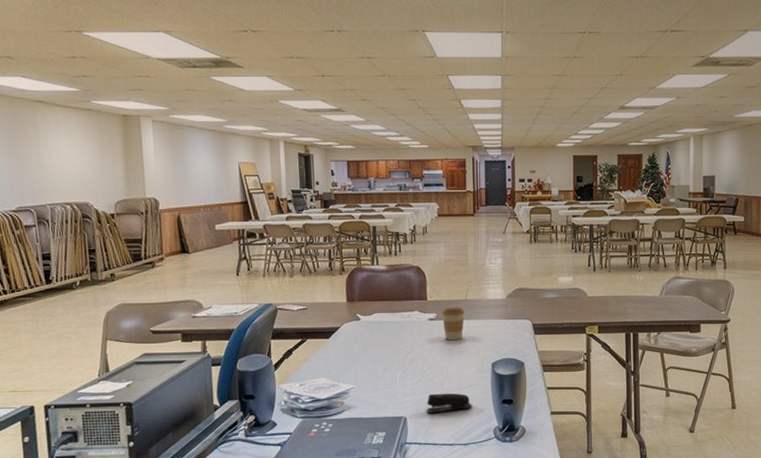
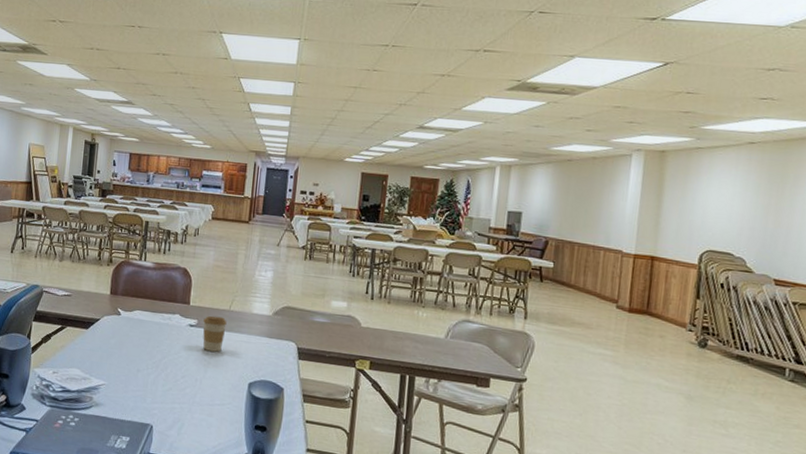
stapler: present [427,393,472,413] -> none [174,405,223,429]

